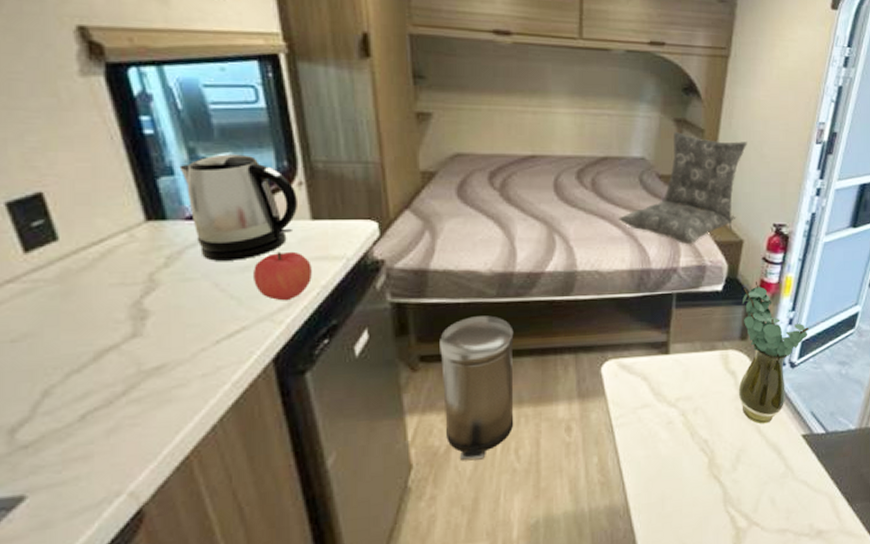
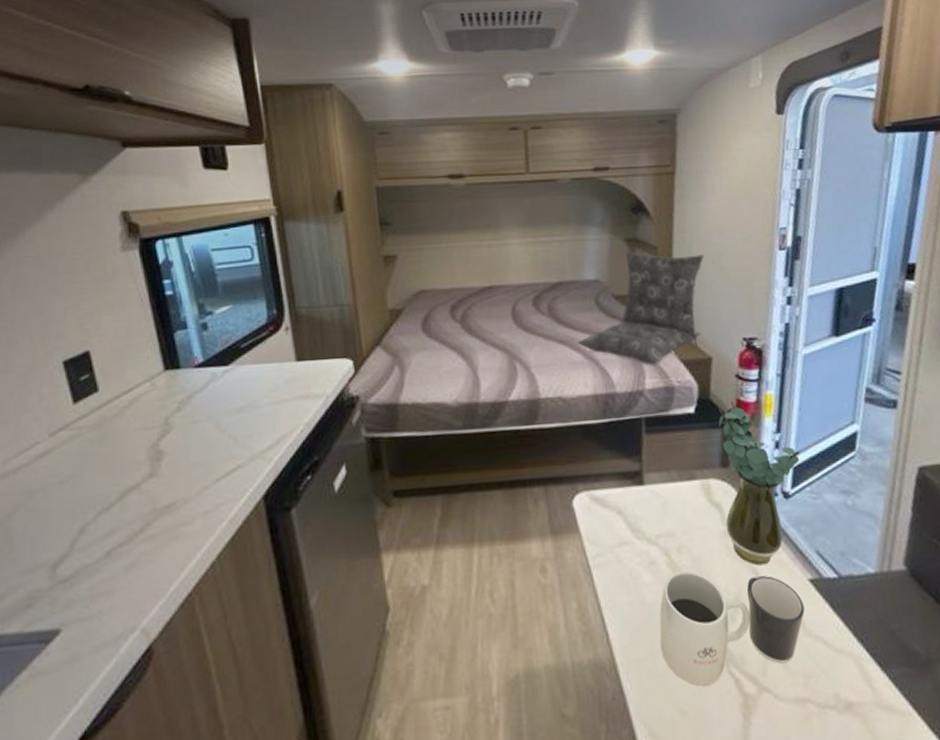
kettle: present [179,154,297,261] -> none [191,306,284,404]
fruit: present [254,251,312,301] -> none [248,391,296,439]
pedal bin: present [440,315,514,461] -> none [411,447,487,604]
mug: none [671,429,749,524] -> present [659,571,750,686]
mug: none [746,432,795,503] -> present [747,576,805,664]

